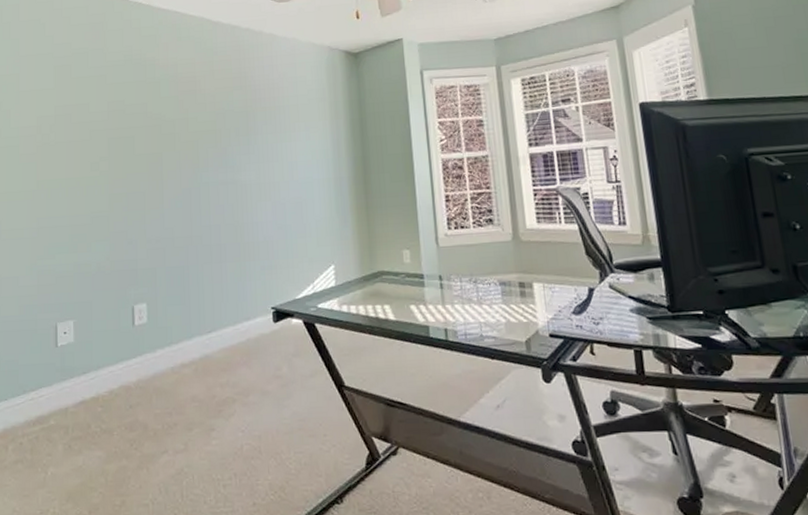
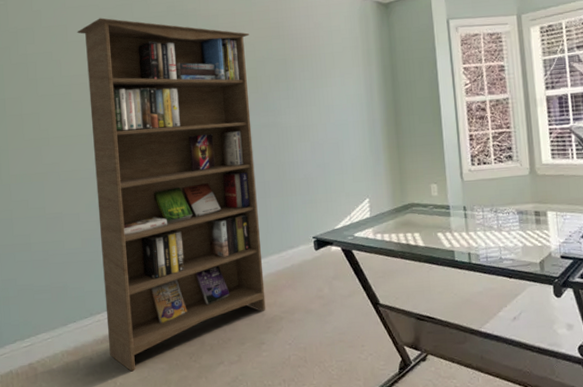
bookcase: none [29,66,218,460] -> present [77,17,266,372]

